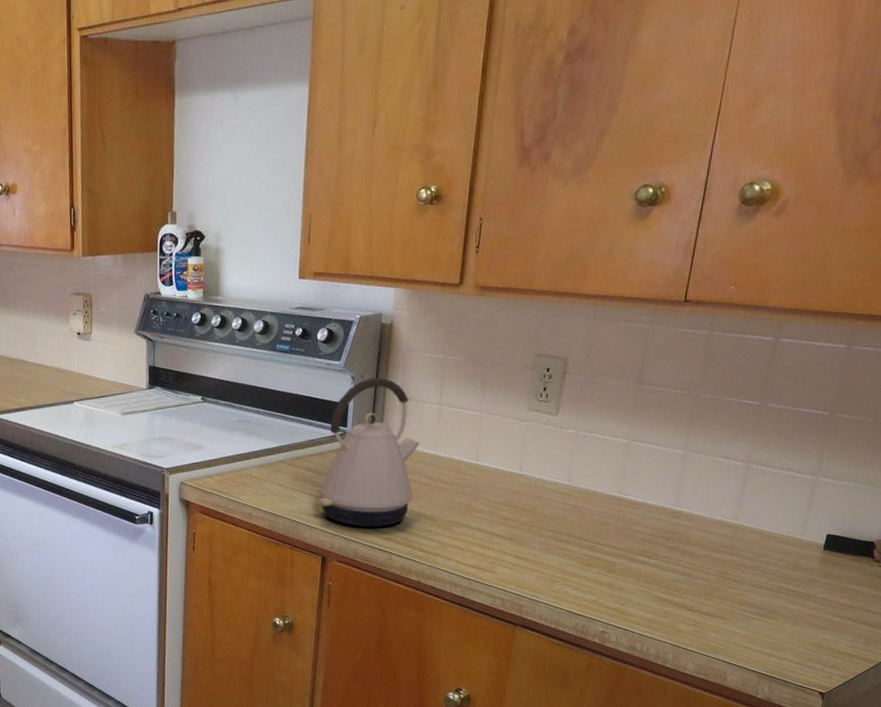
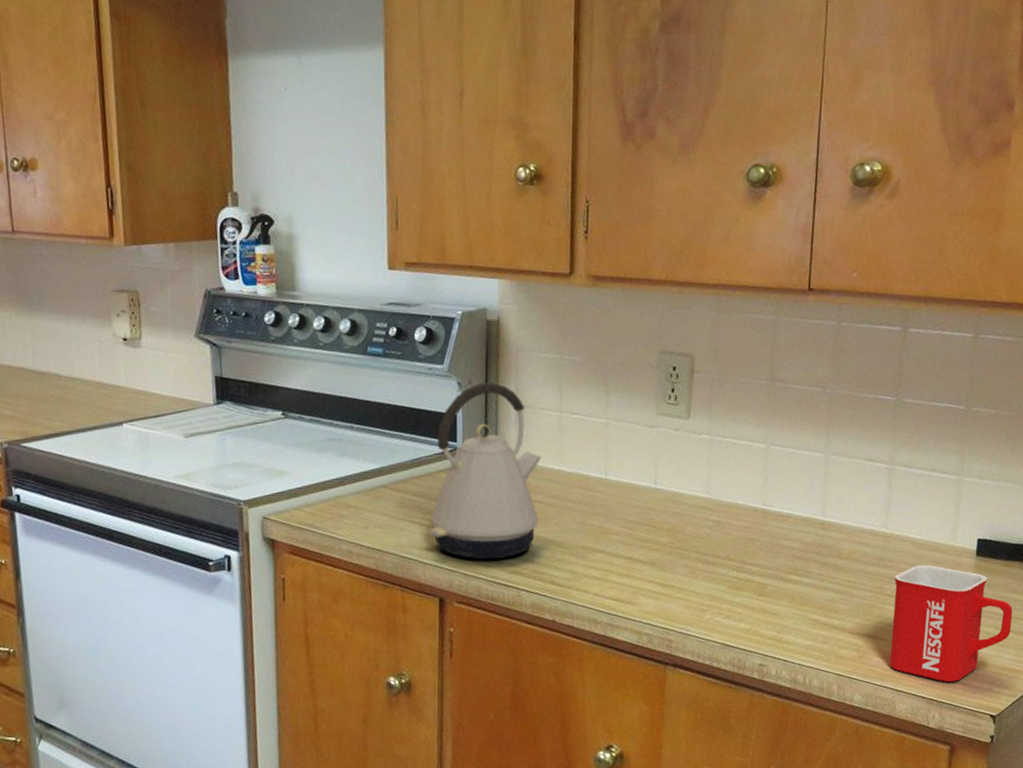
mug: none [725,554,854,660] -> present [889,564,1013,683]

